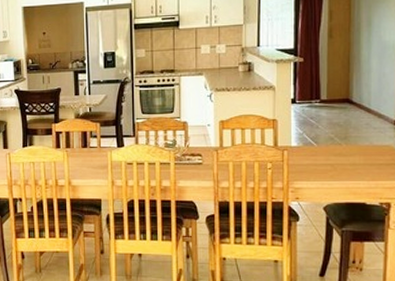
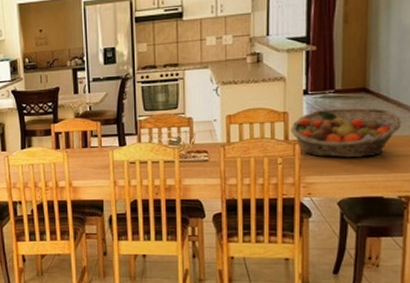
fruit basket: none [279,117,383,165] -> present [290,107,402,158]

